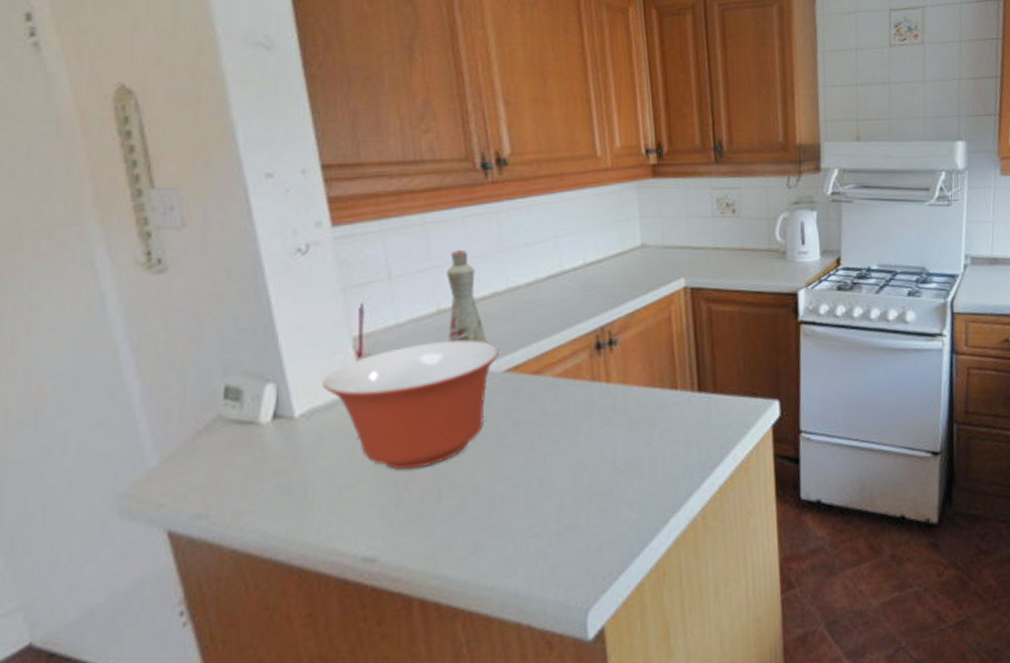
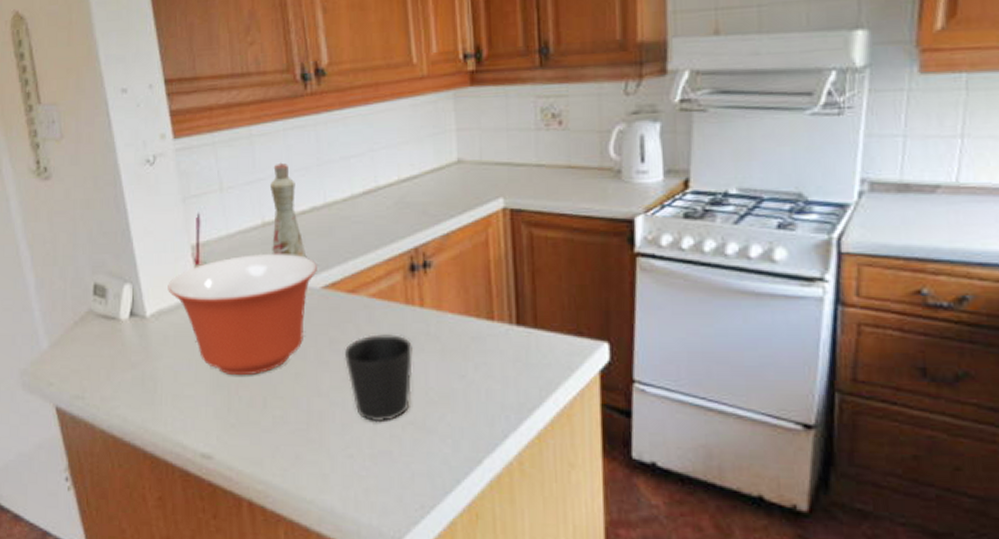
cup: none [528,410,600,499] -> present [344,334,413,423]

